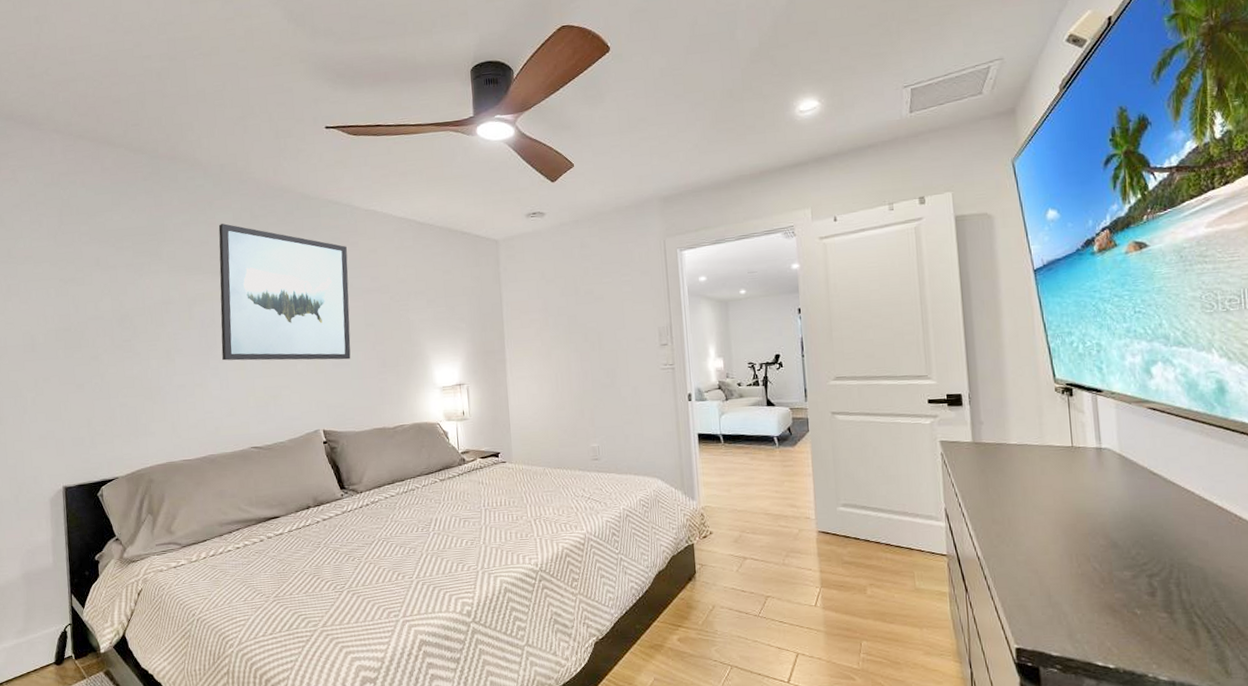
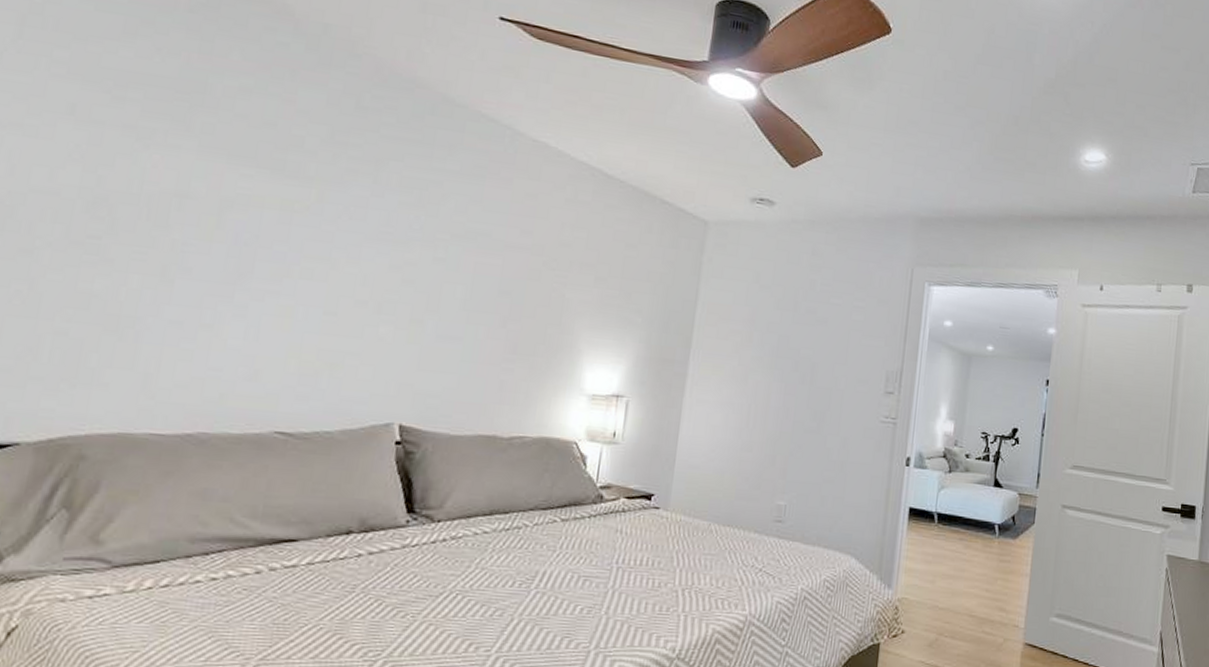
wall art: present [218,223,351,361] -> none [257,104,494,334]

